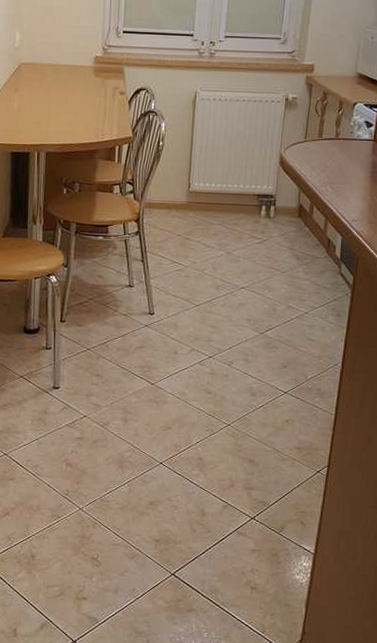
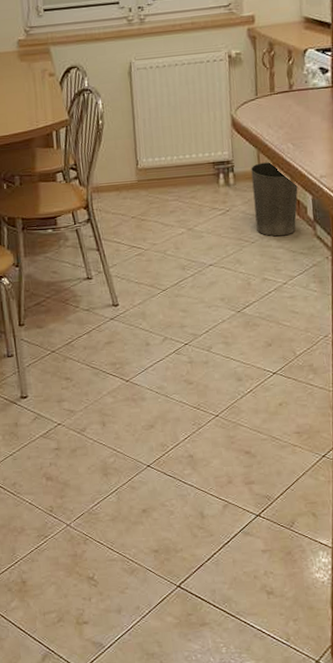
waste basket: none [288,201,332,270] -> present [251,162,299,237]

